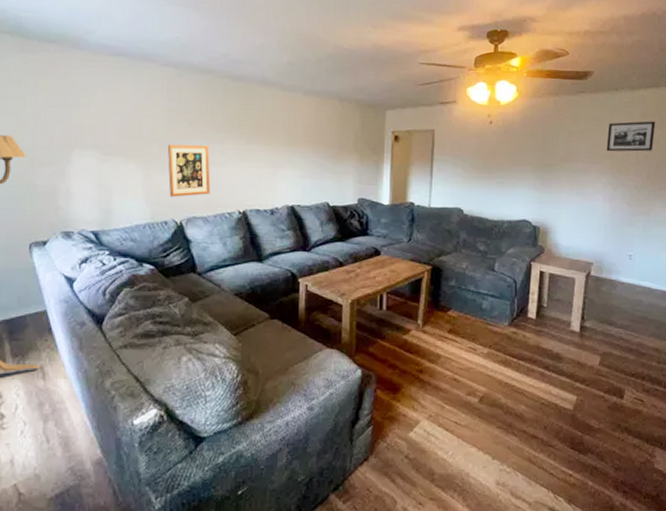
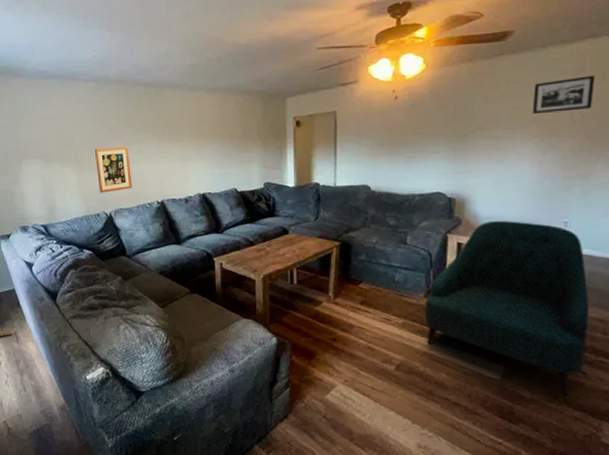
armchair: none [508,251,648,425] -> present [424,221,590,397]

